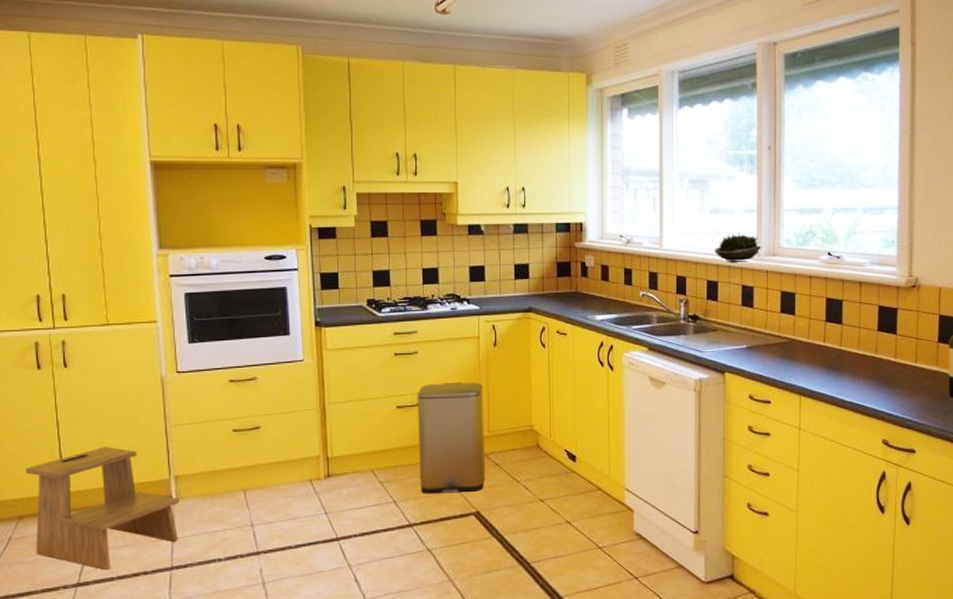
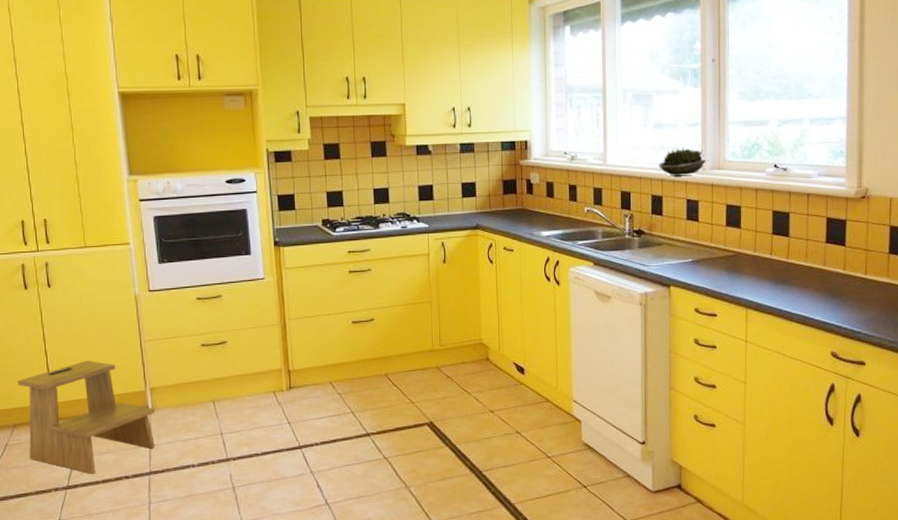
pedal bin: present [417,382,486,495] -> none [371,298,438,406]

